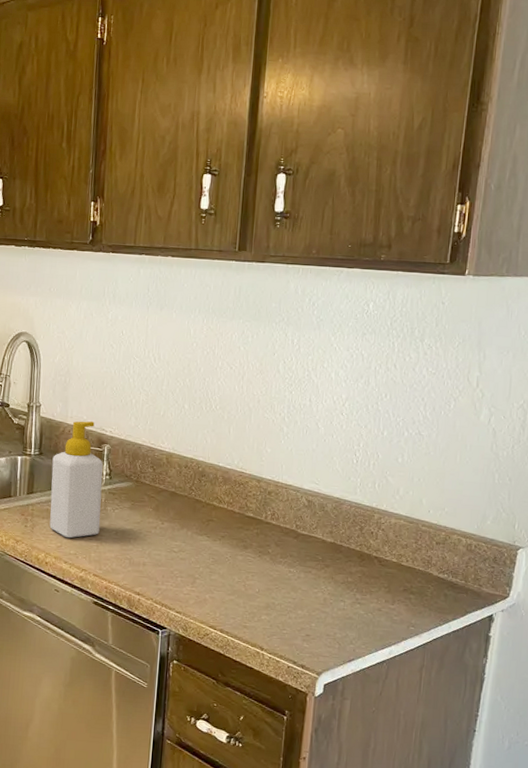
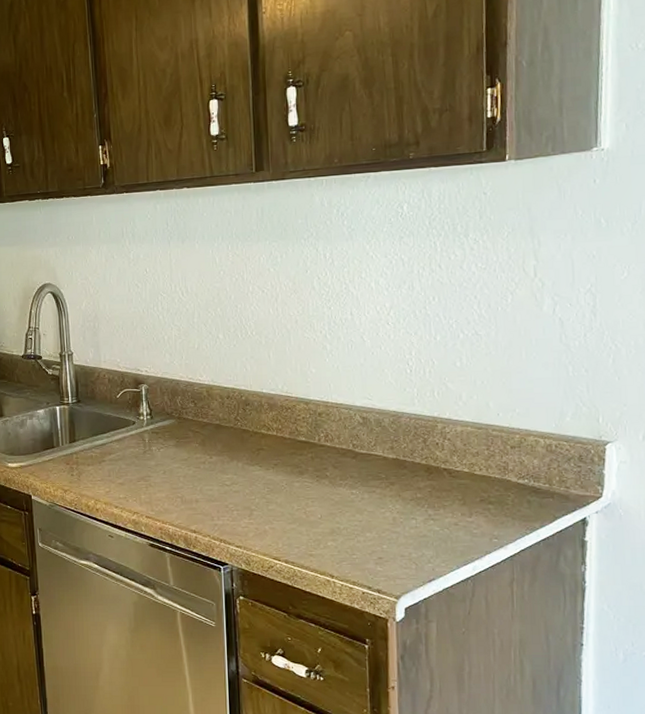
soap bottle: present [49,421,103,538] -> none [91,363,147,483]

